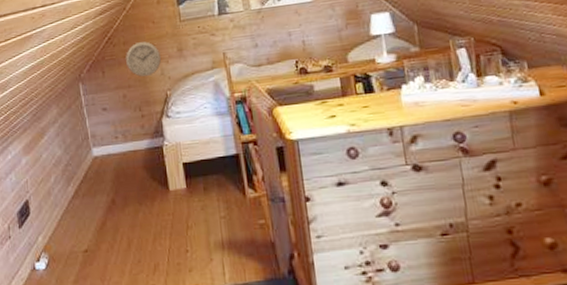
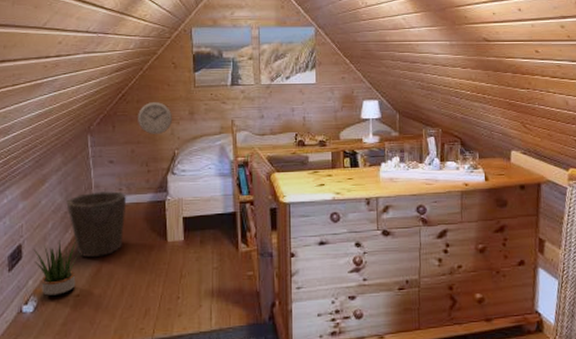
potted plant: none [39,194,83,252] -> present [33,240,79,296]
waste bin: none [65,139,124,211] -> present [66,191,127,258]

